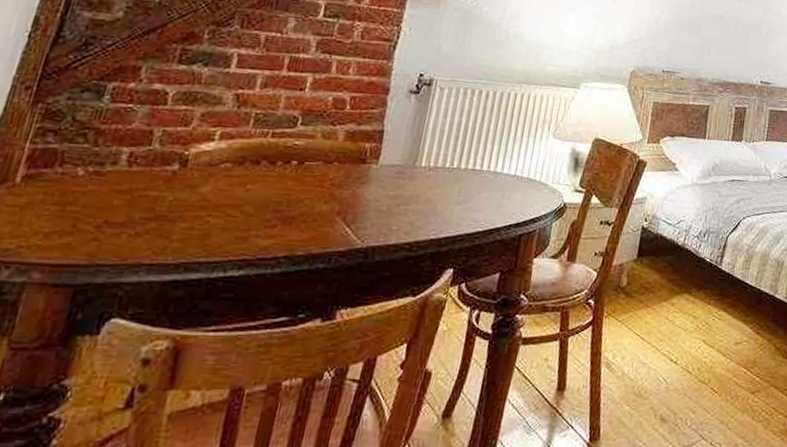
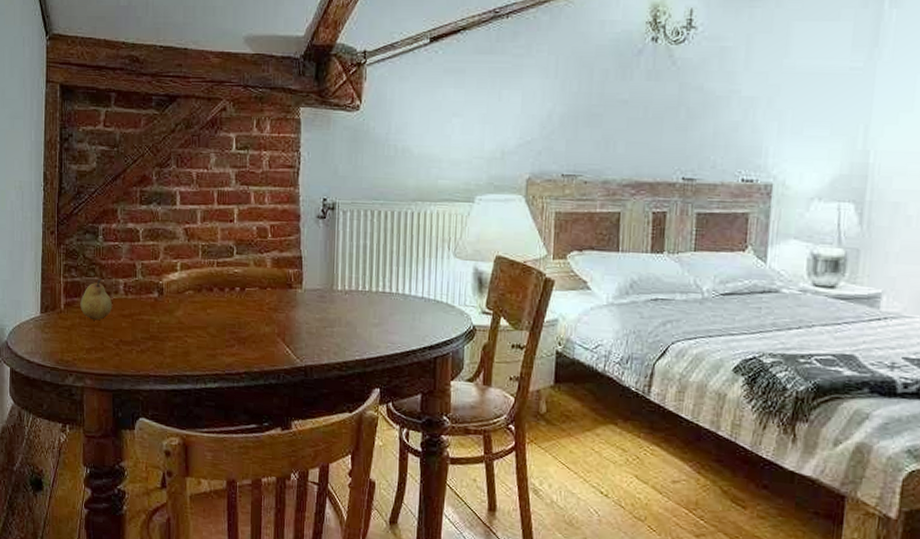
fruit: none [49,145,105,197] -> present [80,278,112,321]

